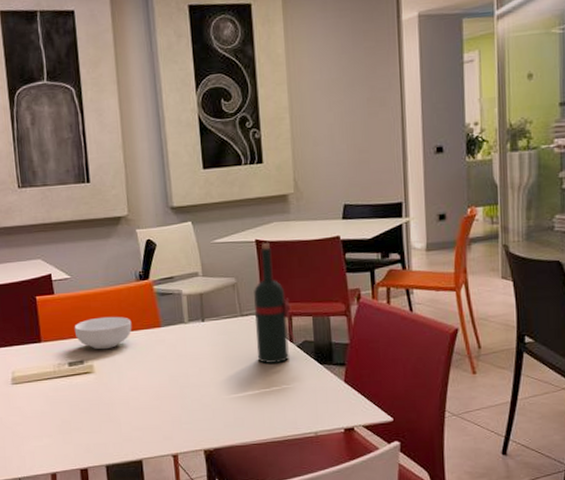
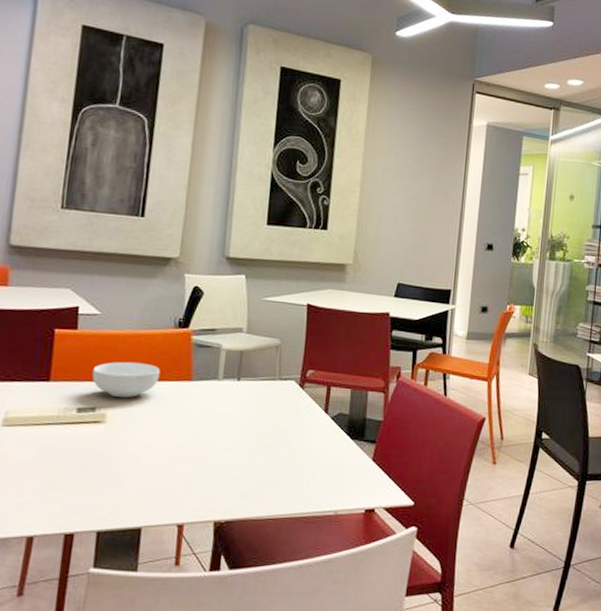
wine bottle: present [254,242,297,363] -> none [288,307,333,433]

